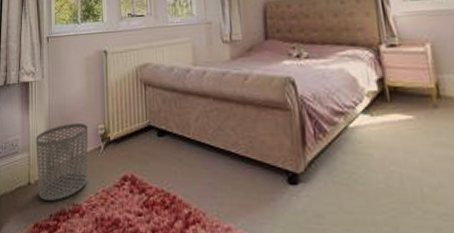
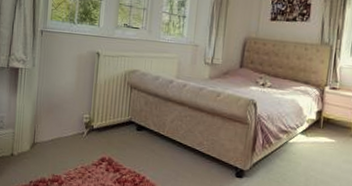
waste bin: present [35,122,89,201] -> none [20,110,74,171]

